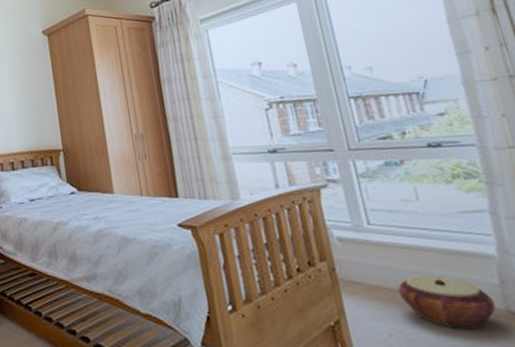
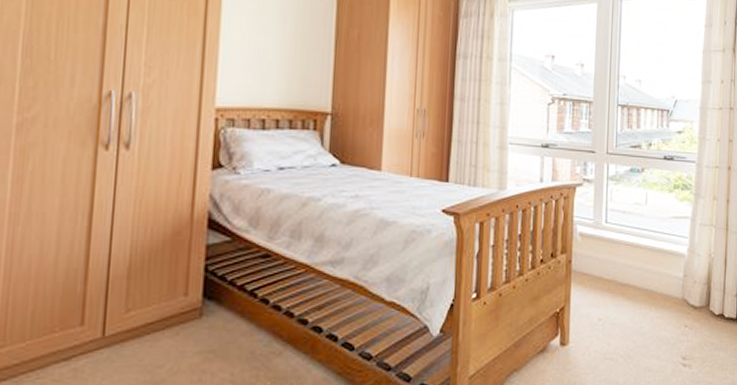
woven basket: present [397,275,496,329] -> none [614,269,676,313]

